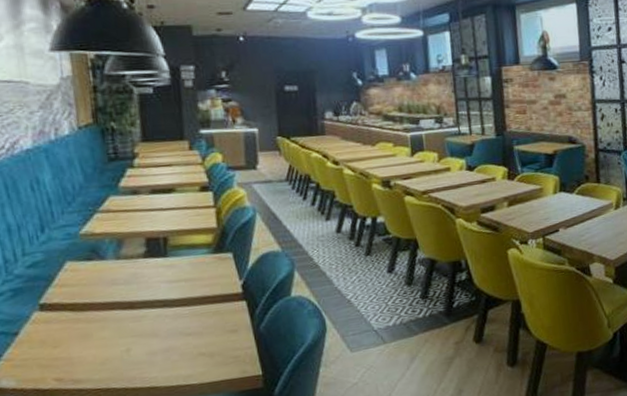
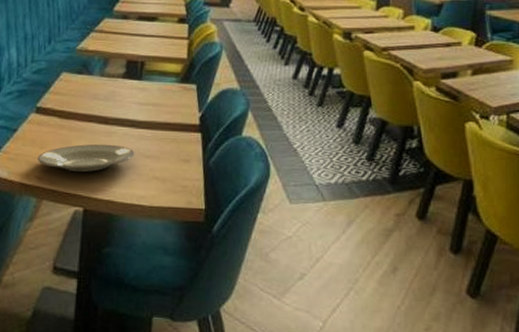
plate: none [51,328,174,366] -> present [37,144,135,173]

